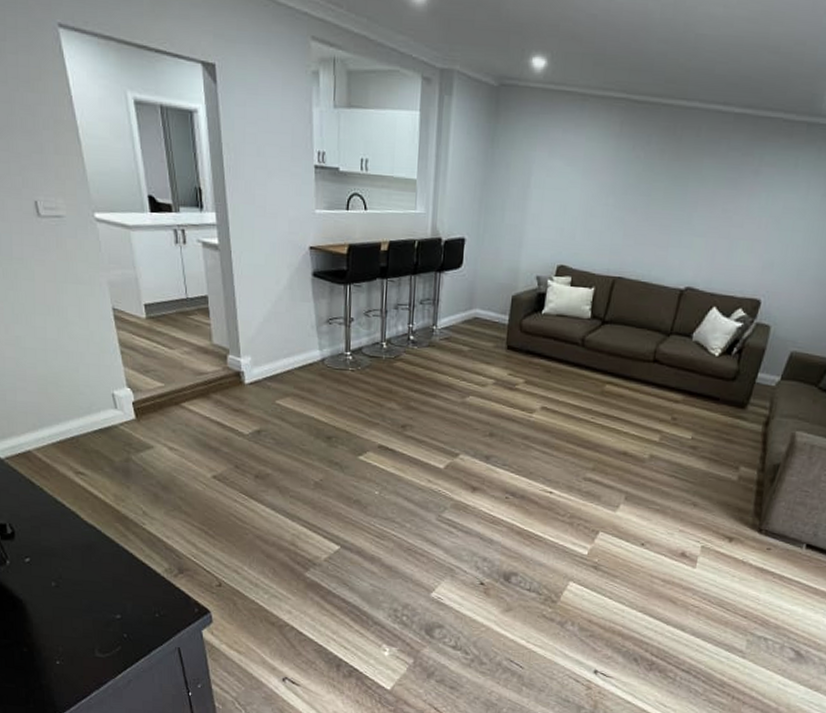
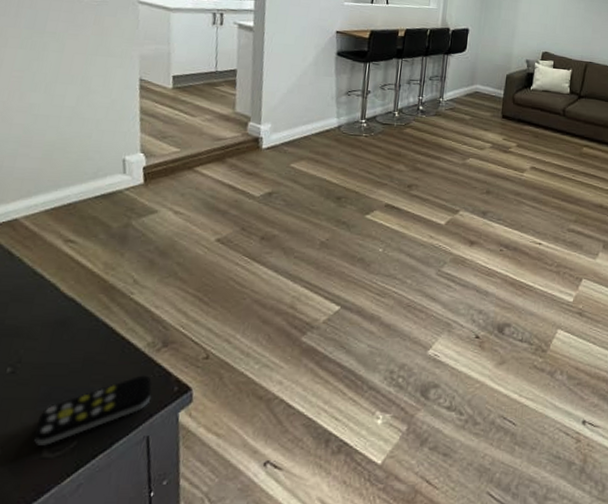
remote control: none [85,596,177,648] -> present [34,375,153,446]

